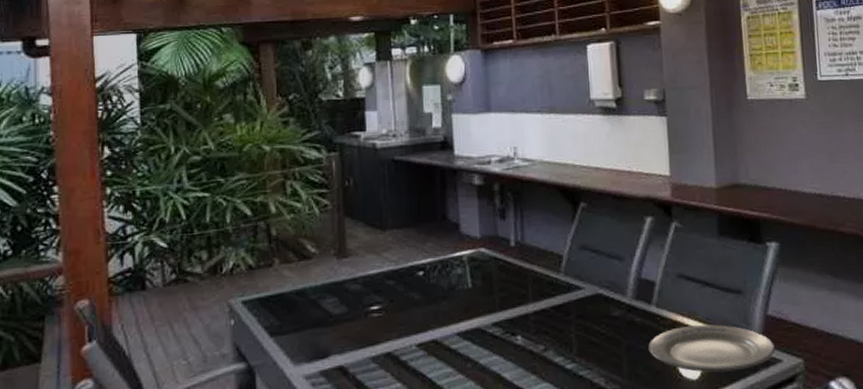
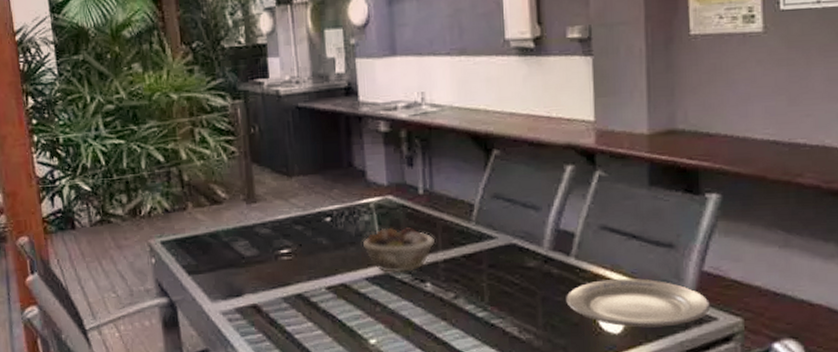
succulent planter: none [455,279,527,327] -> present [363,226,436,273]

